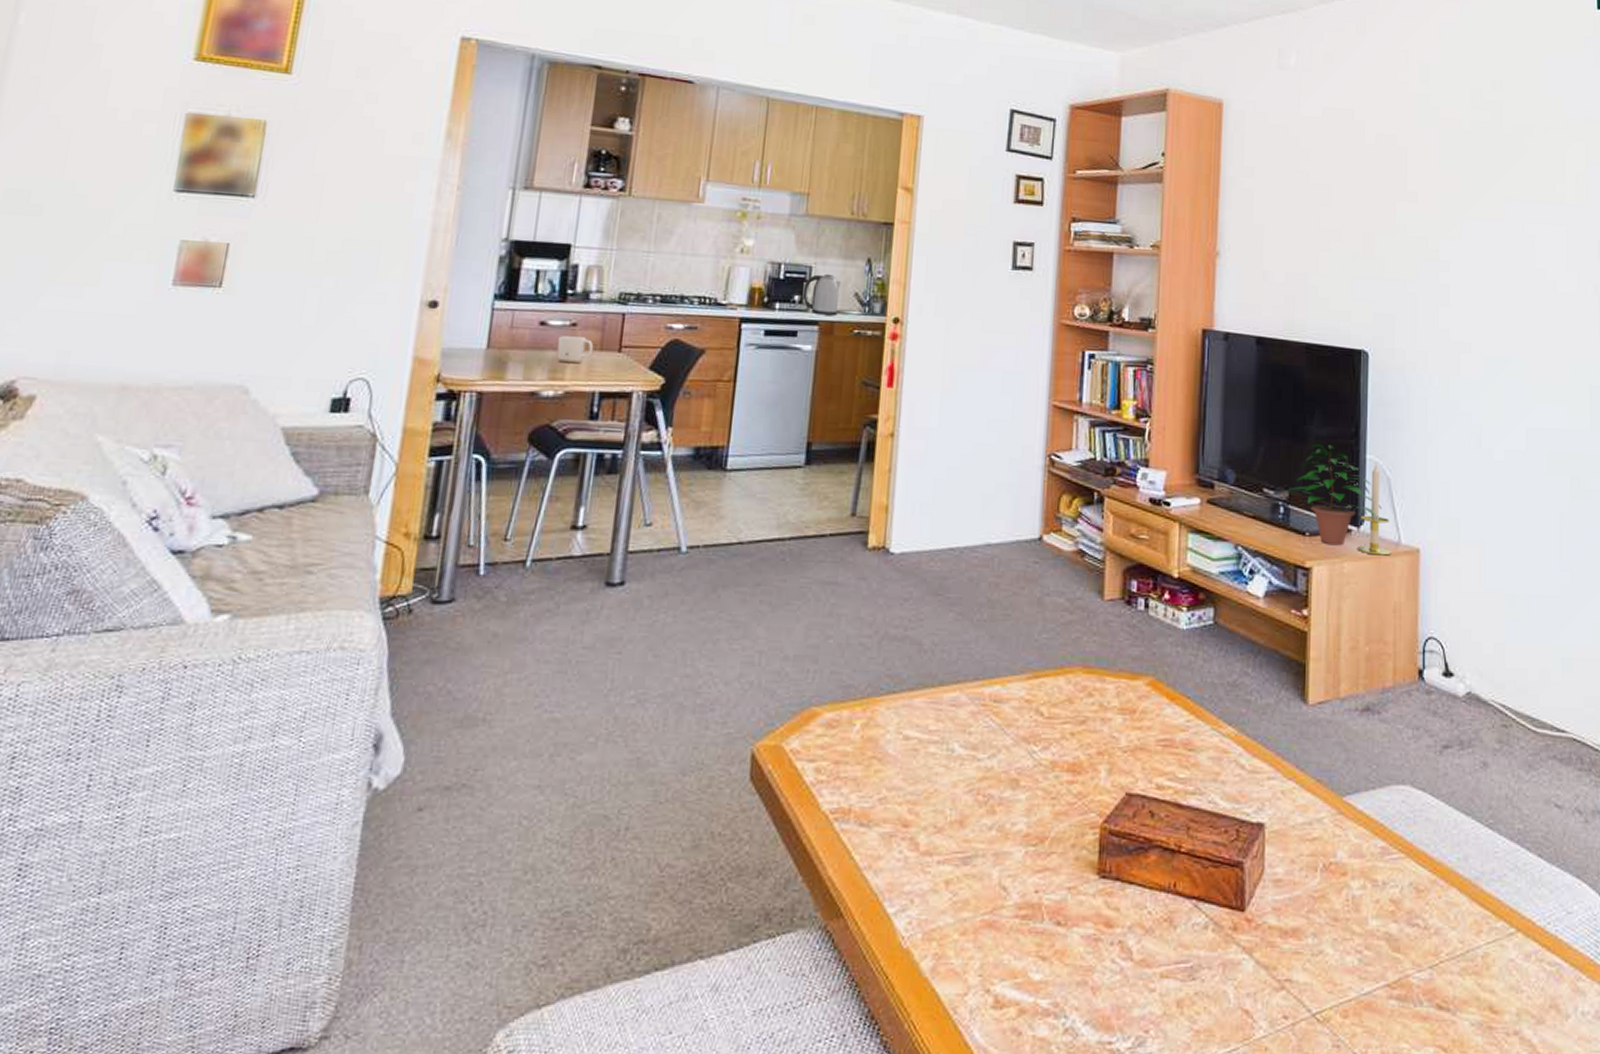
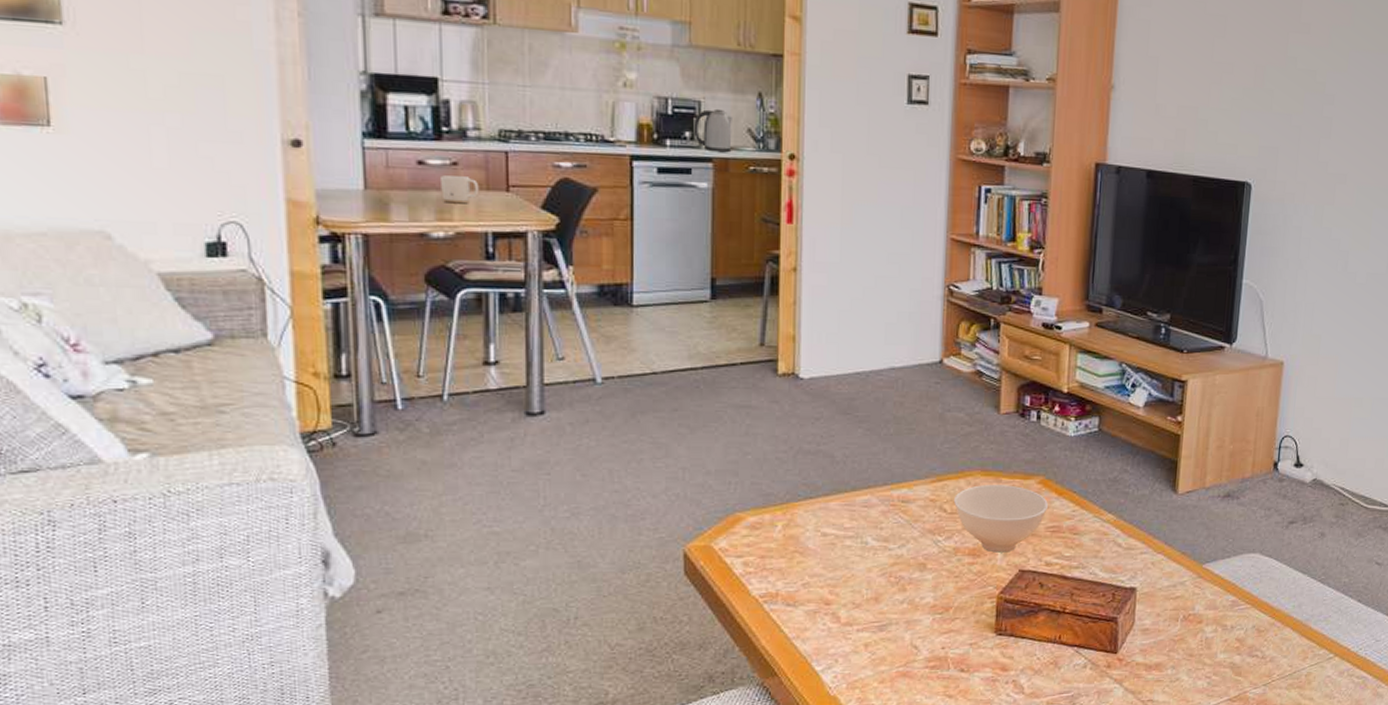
bowl: none [1051,684,1160,770] -> present [953,485,1049,553]
potted plant: present [1282,444,1382,546] -> none [1164,271,1253,361]
candle: present [1357,464,1391,556] -> none [1228,288,1260,368]

